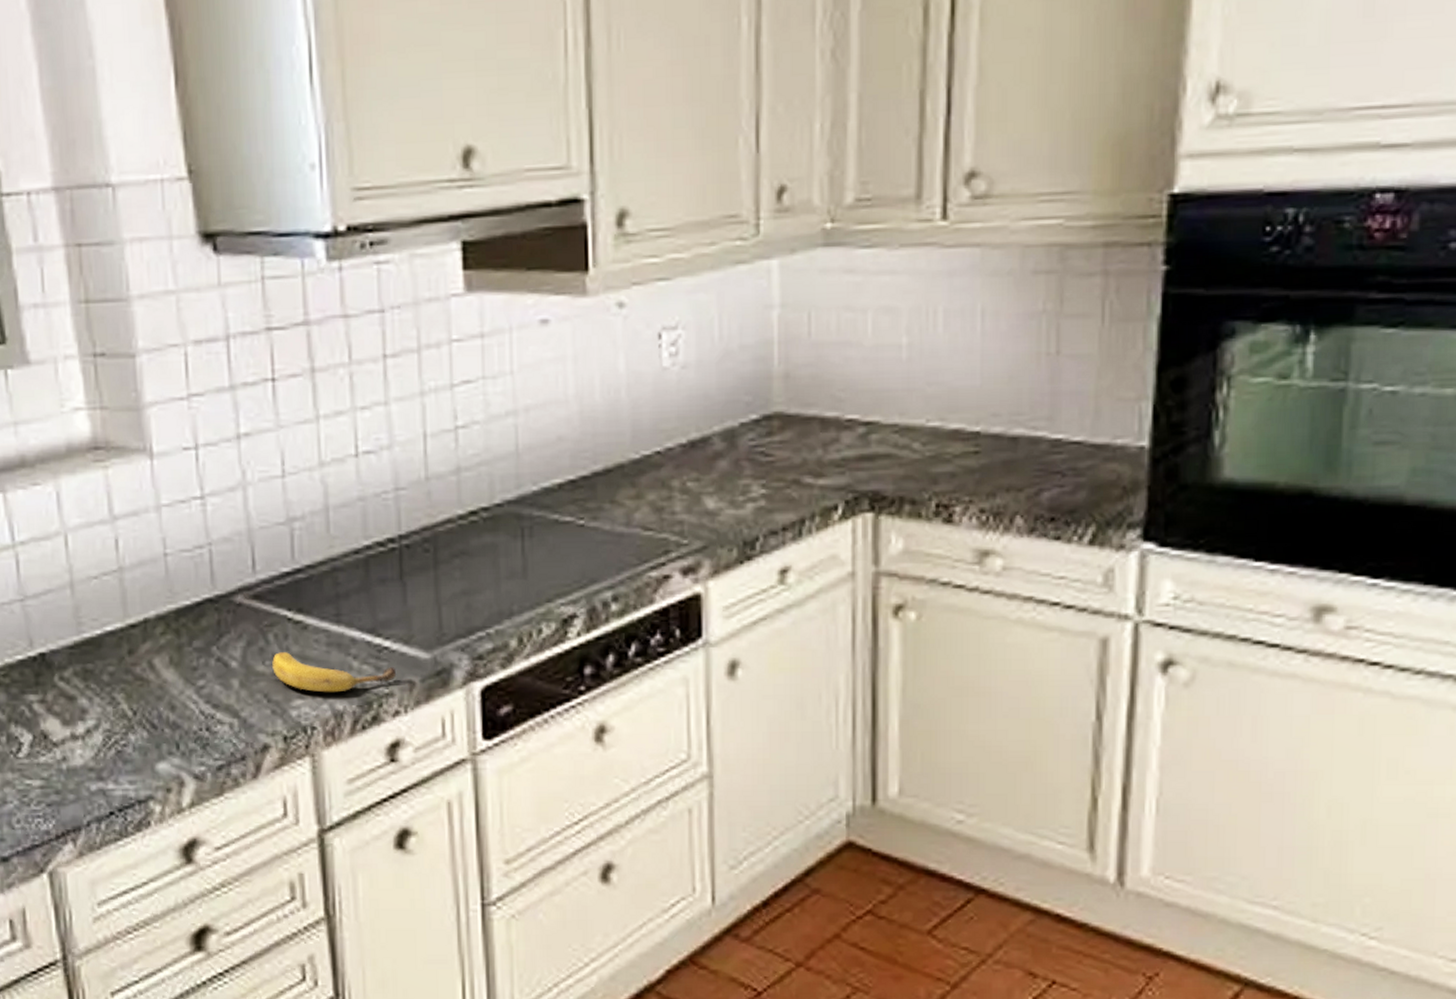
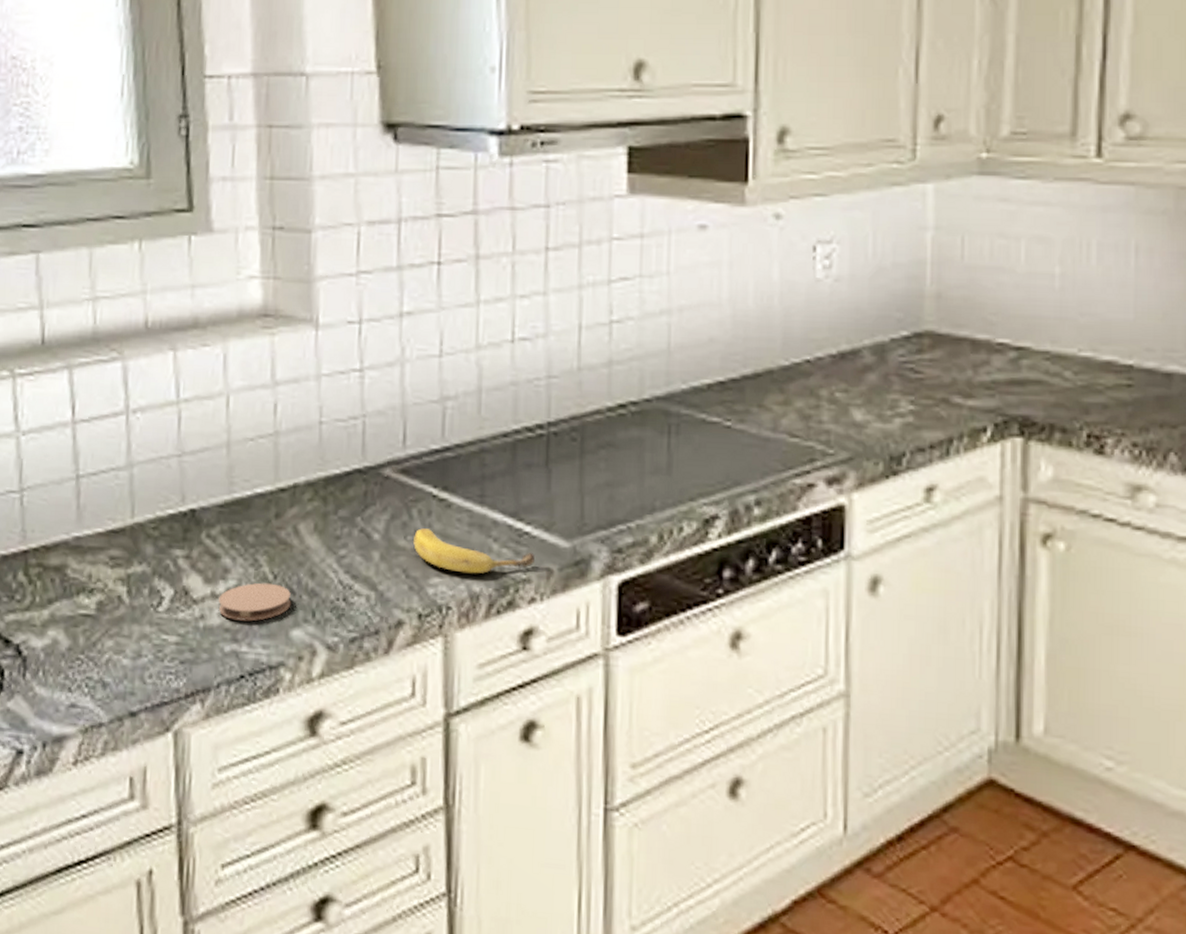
coaster: none [79,720,154,759] -> present [218,582,291,621]

